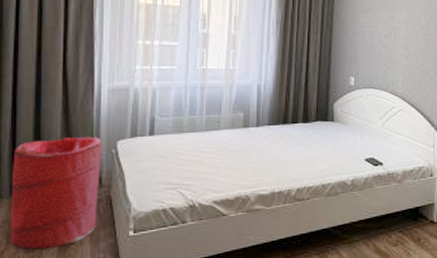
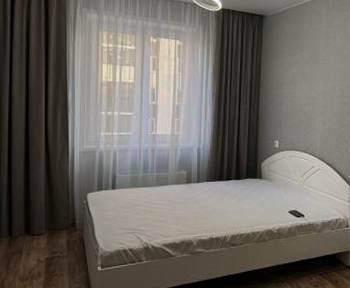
laundry hamper: present [10,137,102,250] -> none [8,190,76,279]

